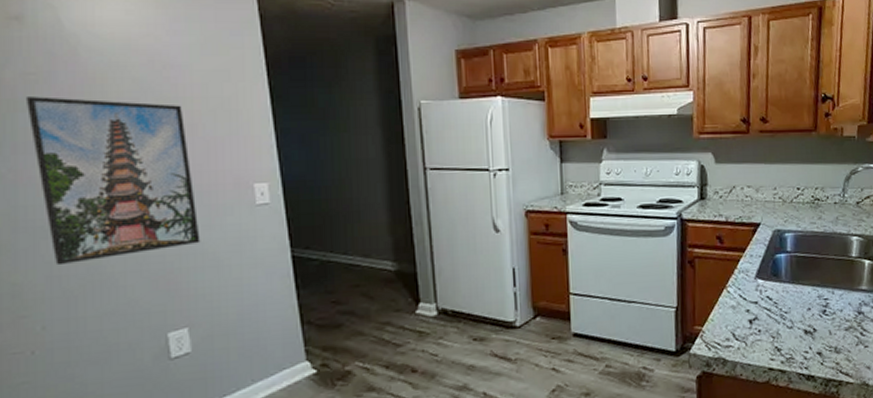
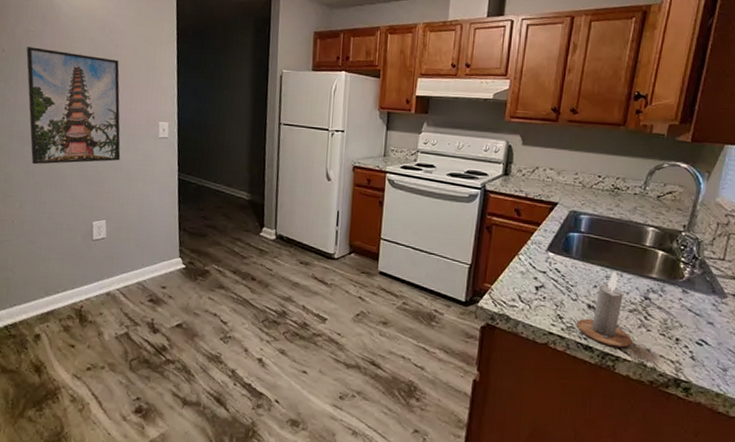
candle: none [795,290,852,371] -> present [576,272,632,348]

